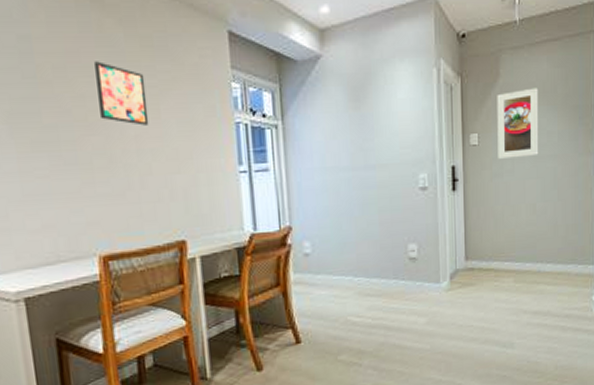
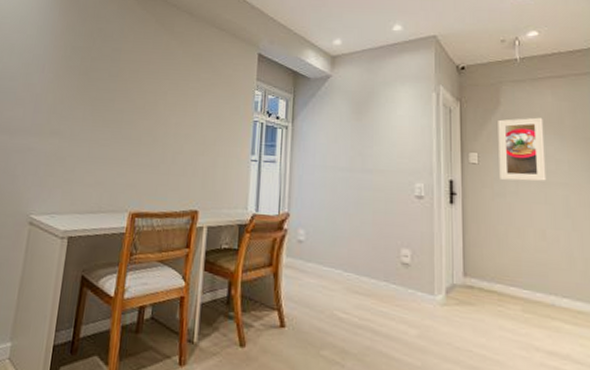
wall art: present [95,61,149,126] -> none [154,68,191,116]

